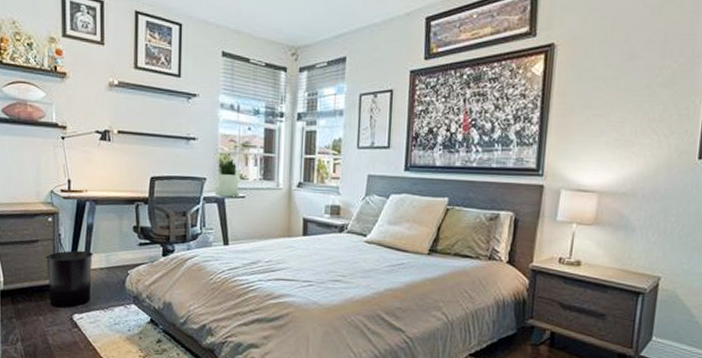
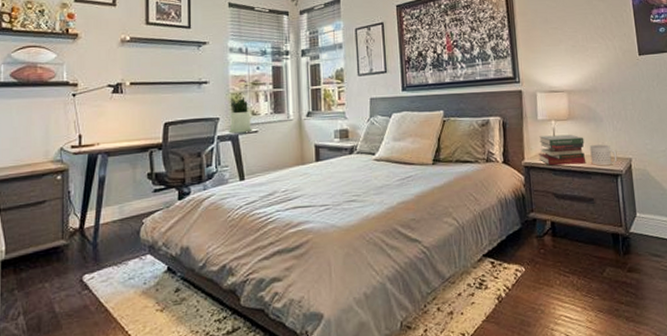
waste bin: present [46,250,93,308] -> none [54,204,105,271]
books: none [549,239,608,276] -> present [538,134,585,166]
mug: none [611,257,644,282] -> present [590,144,618,166]

